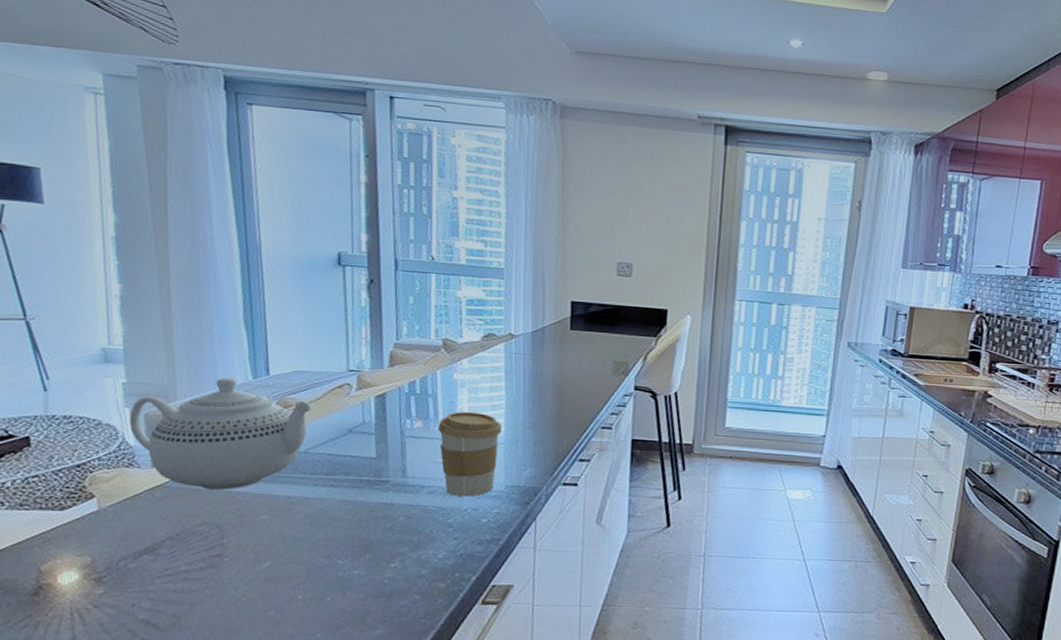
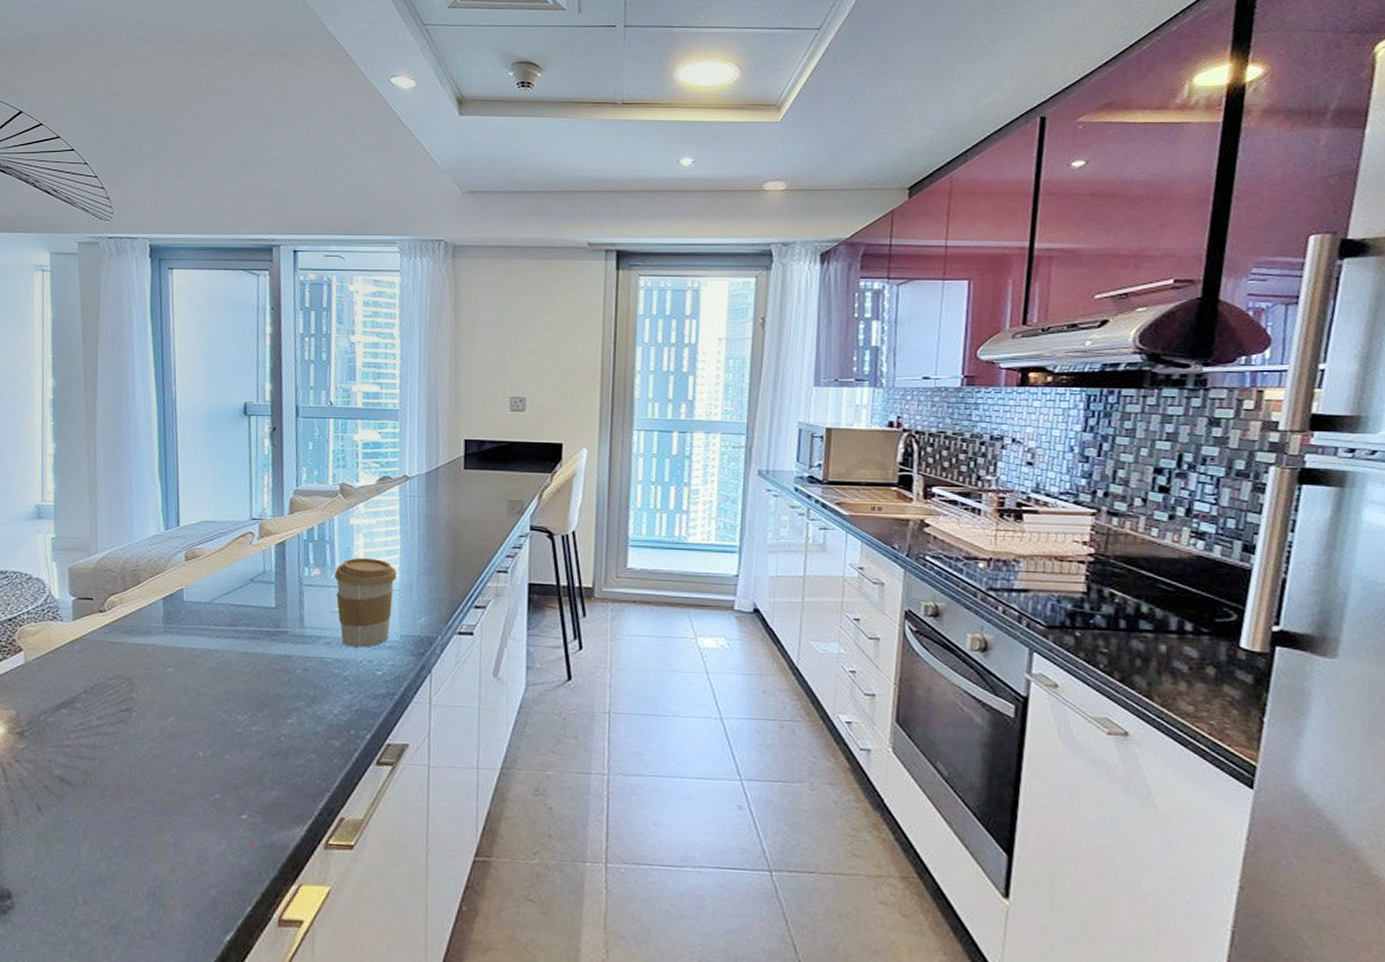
teapot: present [129,377,311,490] -> none [55,530,217,643]

